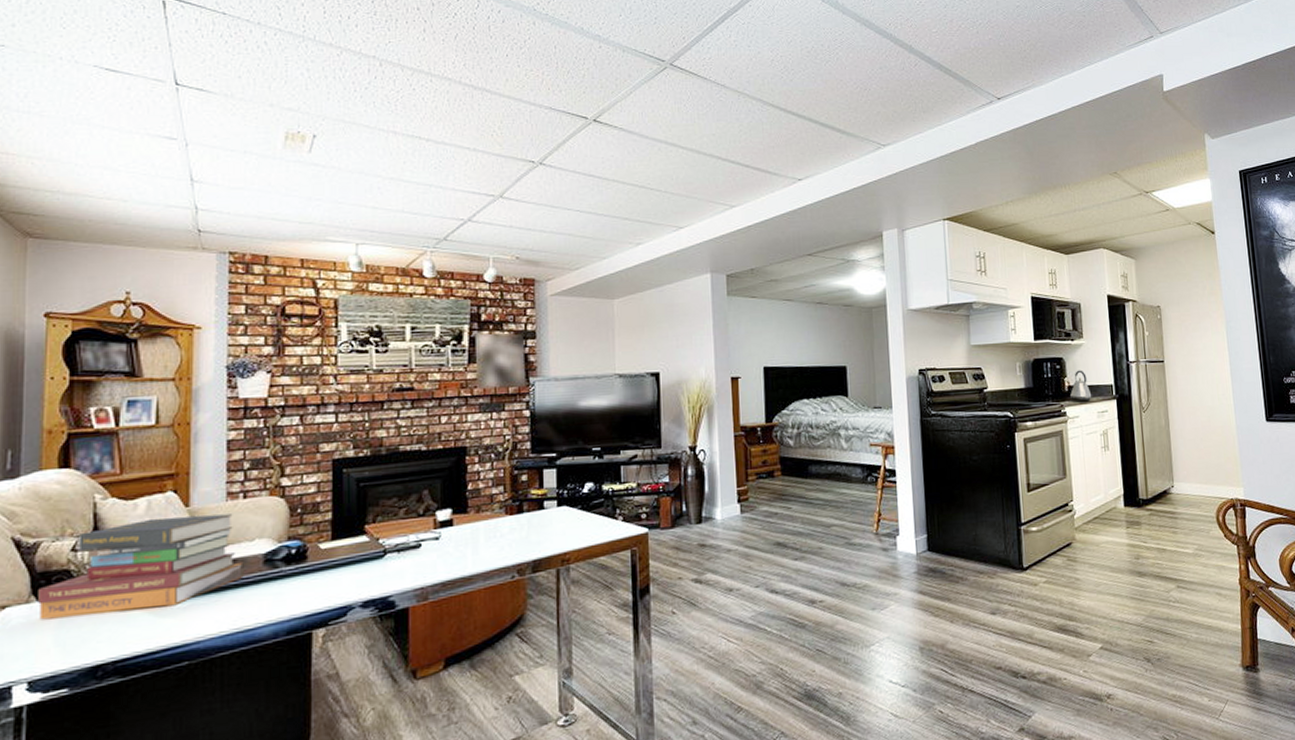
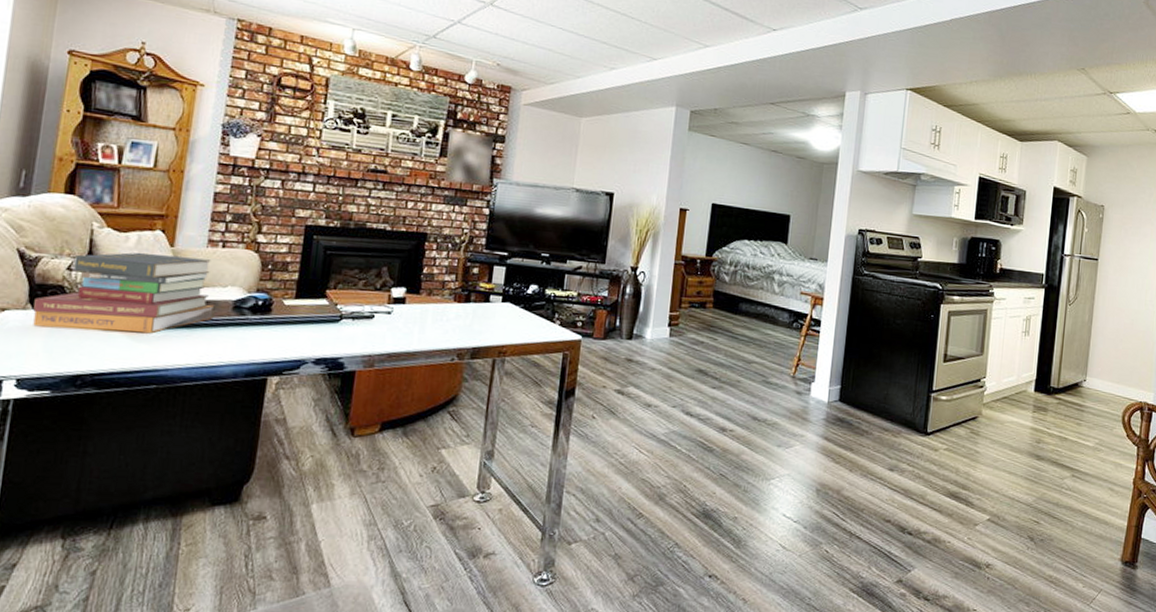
kettle: present [1069,370,1092,403] -> none [999,254,1022,287]

